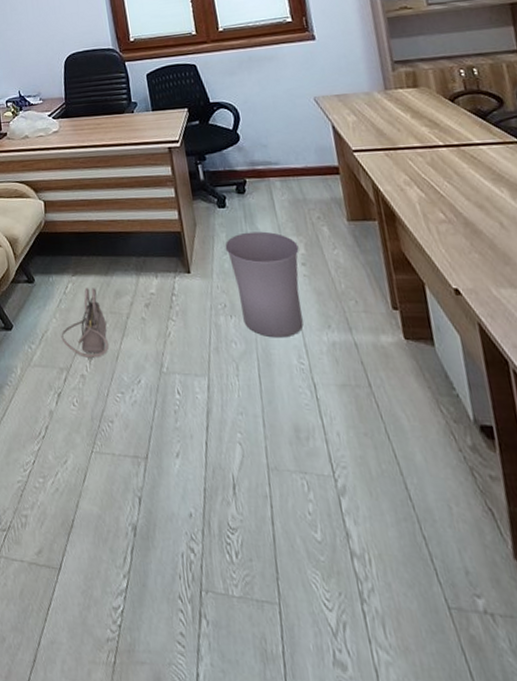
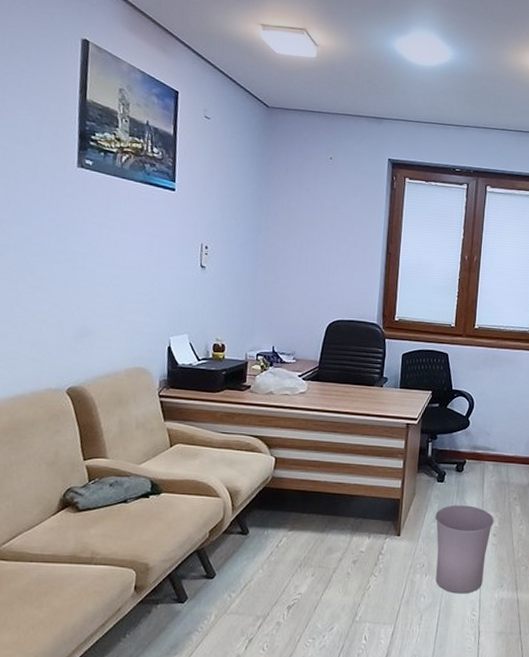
handbag: present [61,288,109,358] -> none [264,543,313,607]

